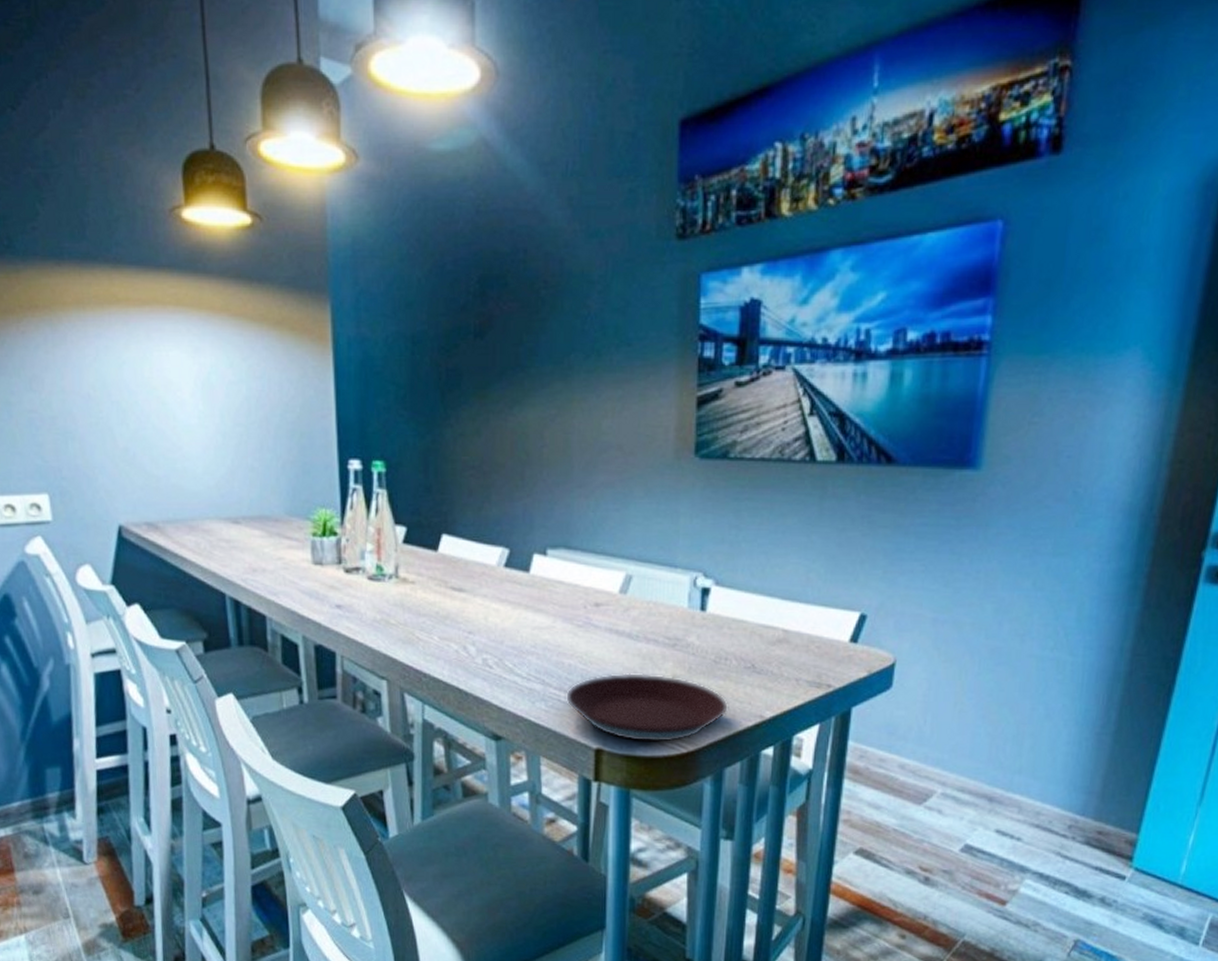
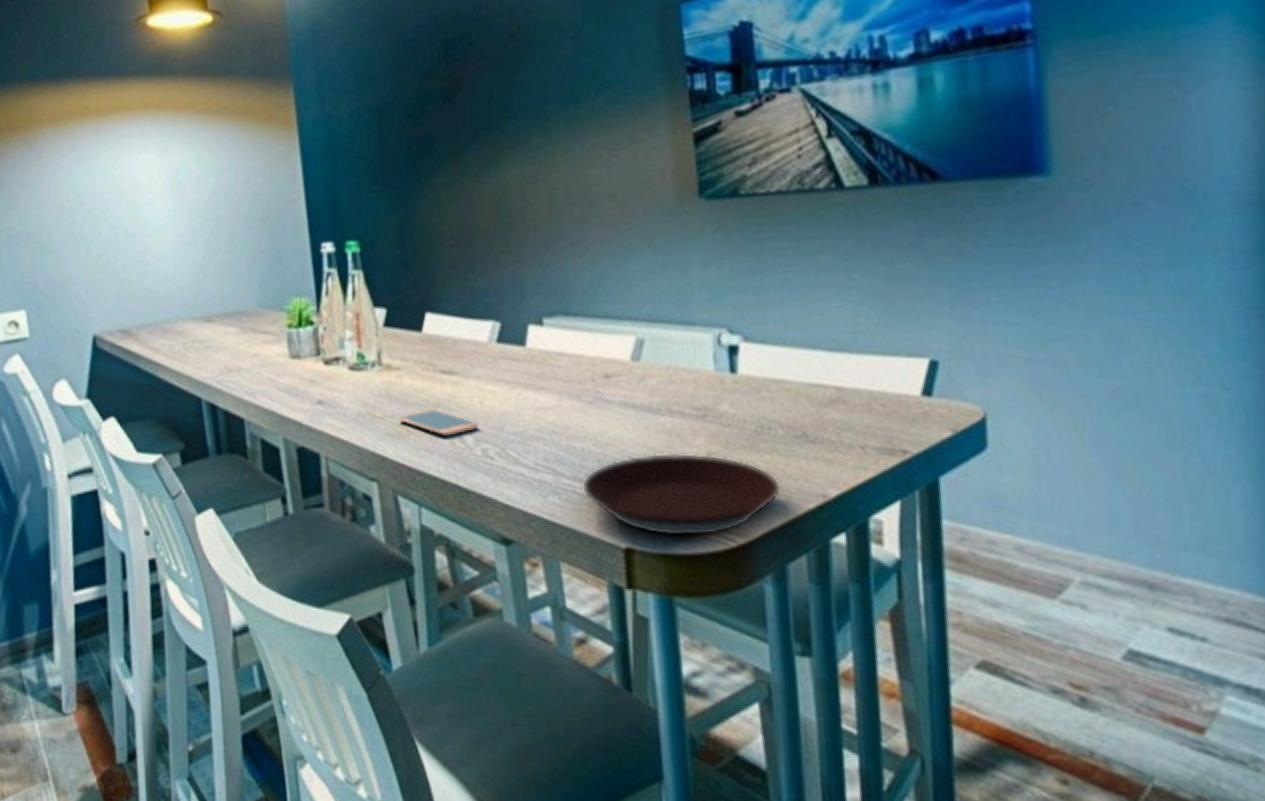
smartphone: none [410,620,481,645] -> present [399,409,479,436]

